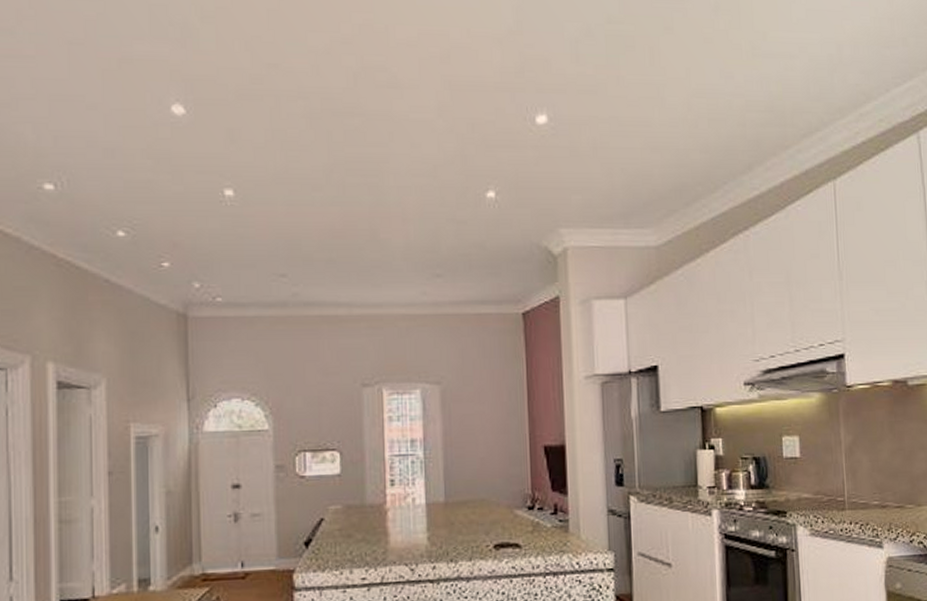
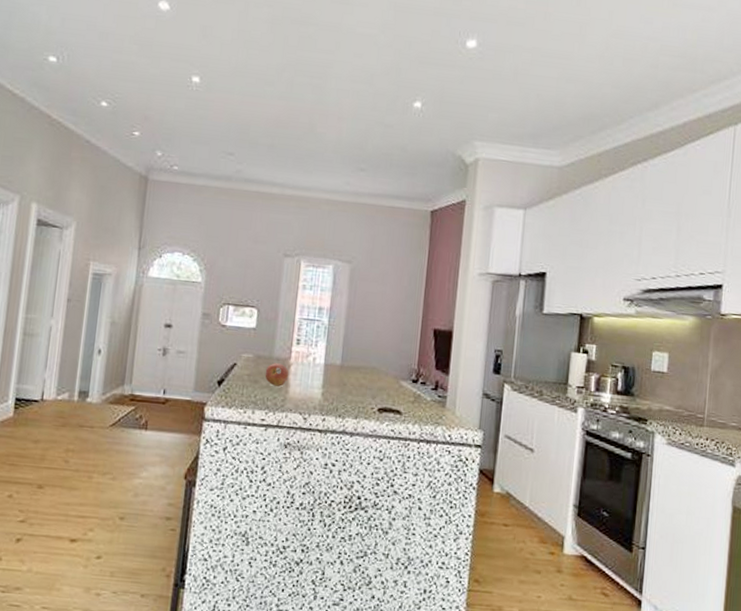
fruit: none [358,510,387,538] -> present [265,363,289,387]

